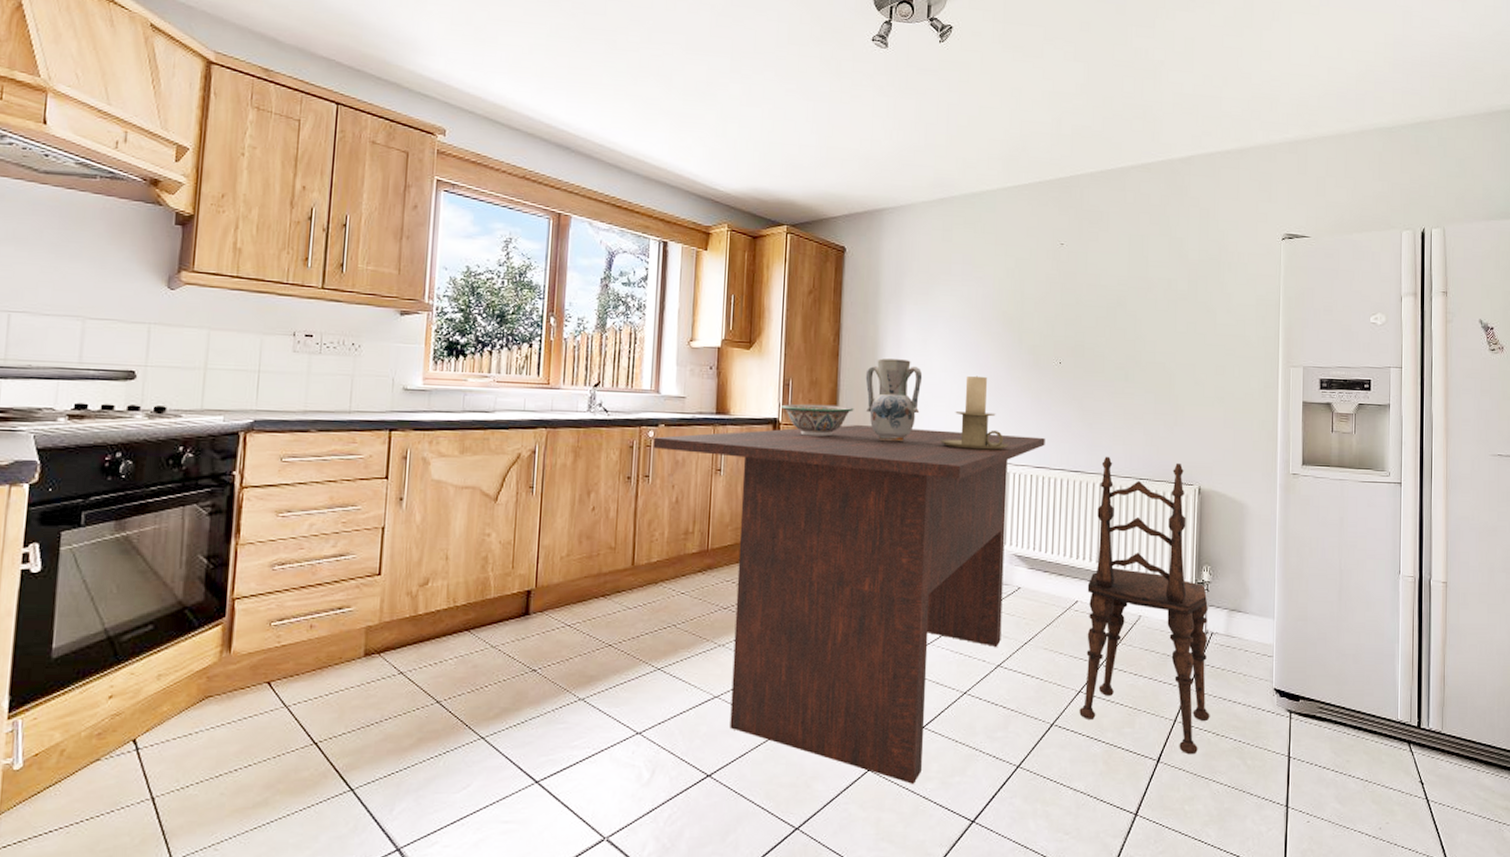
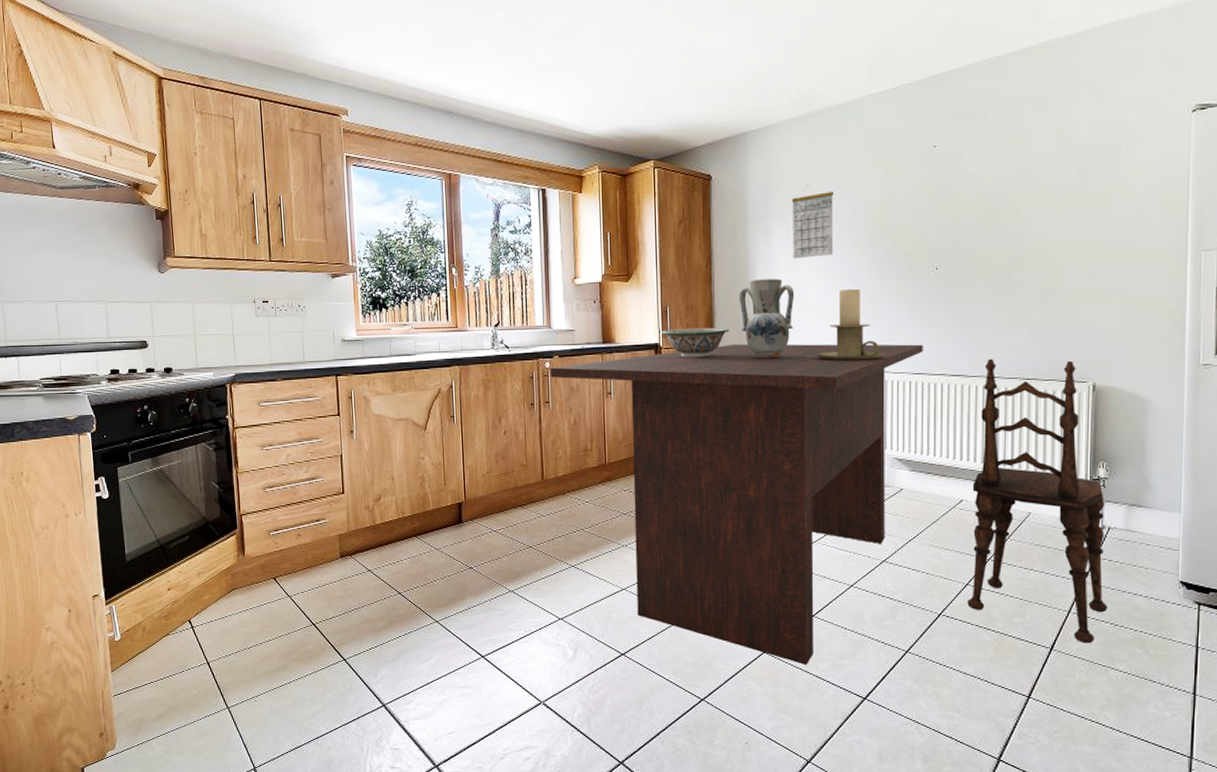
calendar: none [923,267,966,342] -> present [791,184,834,259]

